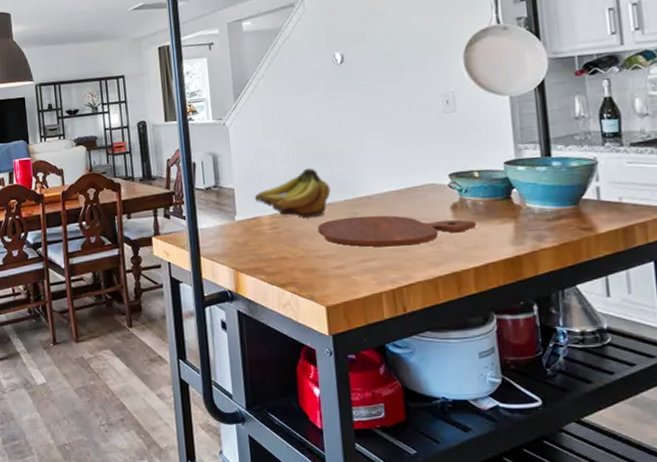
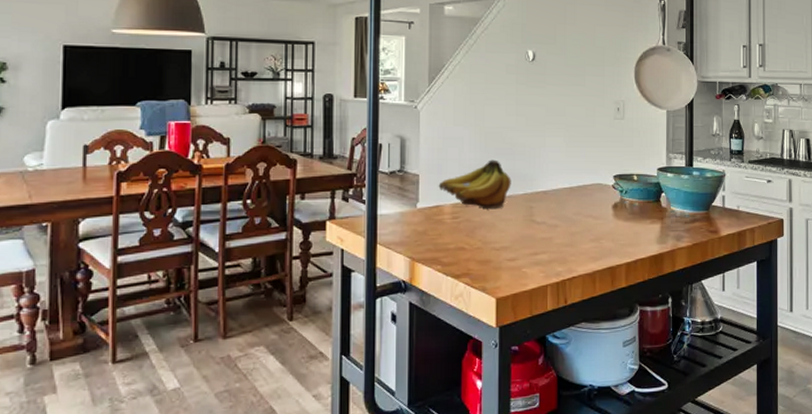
cutting board: present [317,215,476,247] -> none [496,210,631,241]

